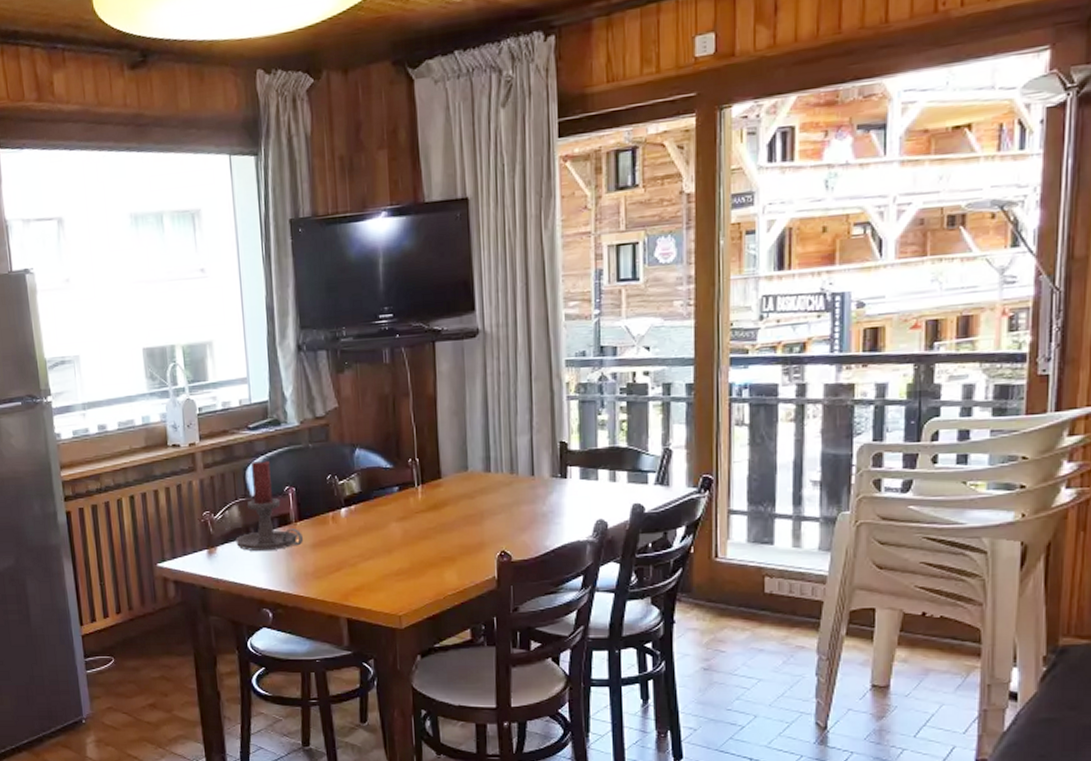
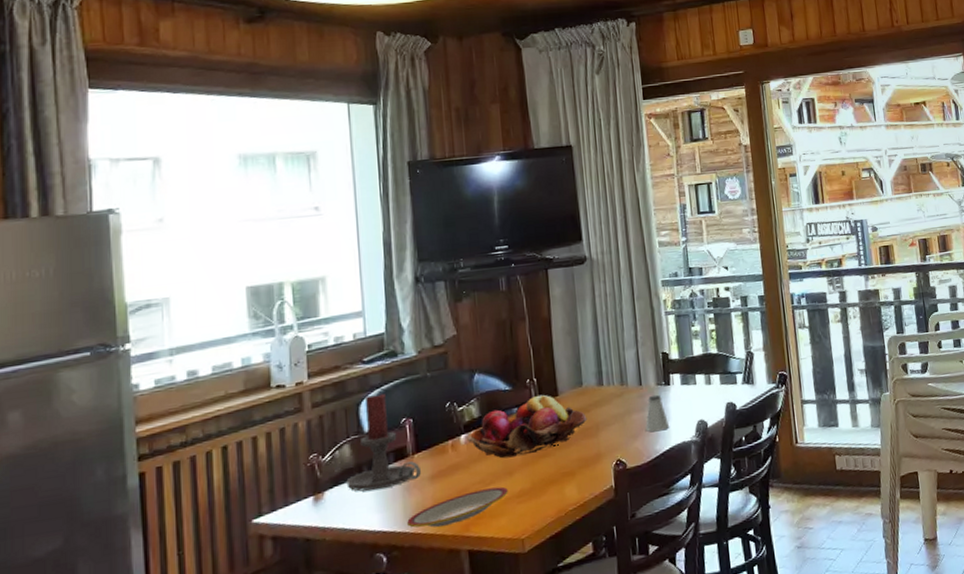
plate: none [290,563,387,592] -> present [407,486,508,528]
fruit basket: none [347,476,471,536] -> present [467,394,587,459]
saltshaker: none [536,487,562,527] -> present [646,394,669,432]

